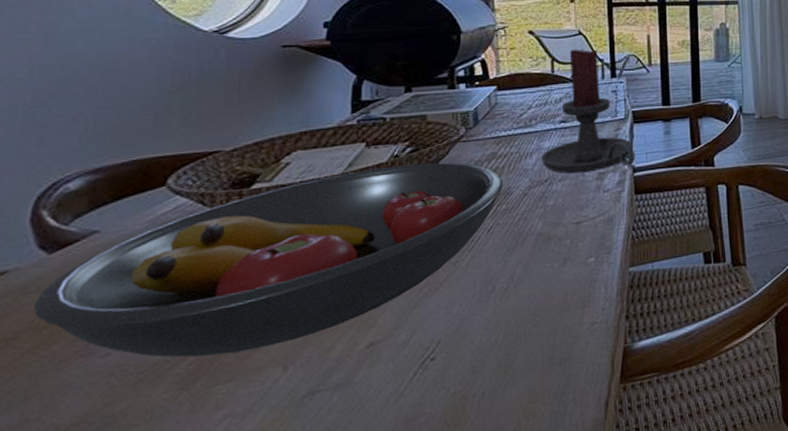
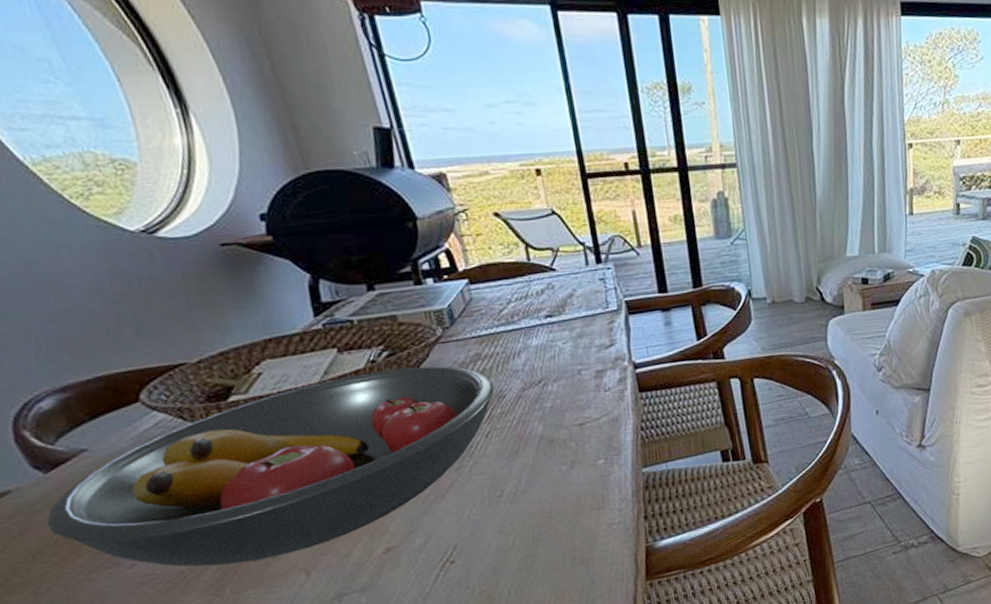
candle holder: present [541,47,636,174] -> none [530,229,635,373]

